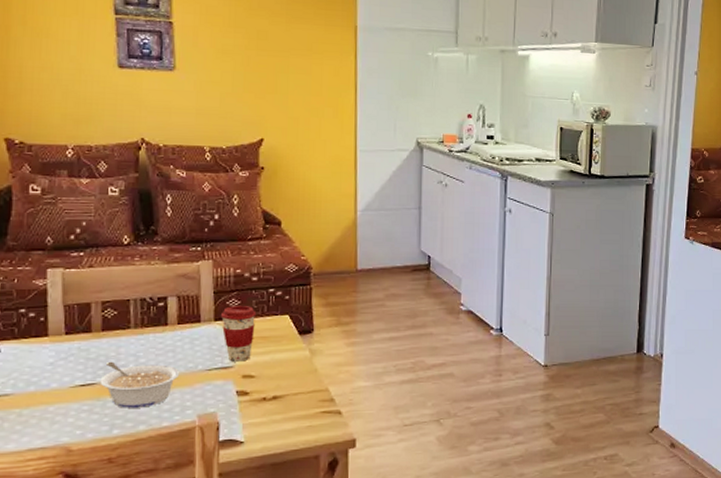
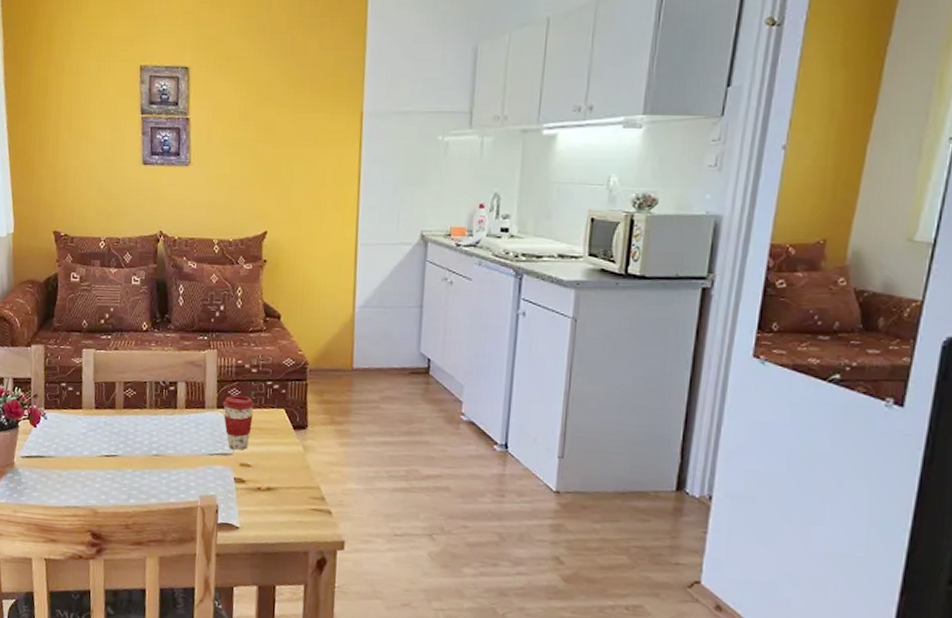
legume: present [99,361,180,408] -> none [120,436,186,483]

